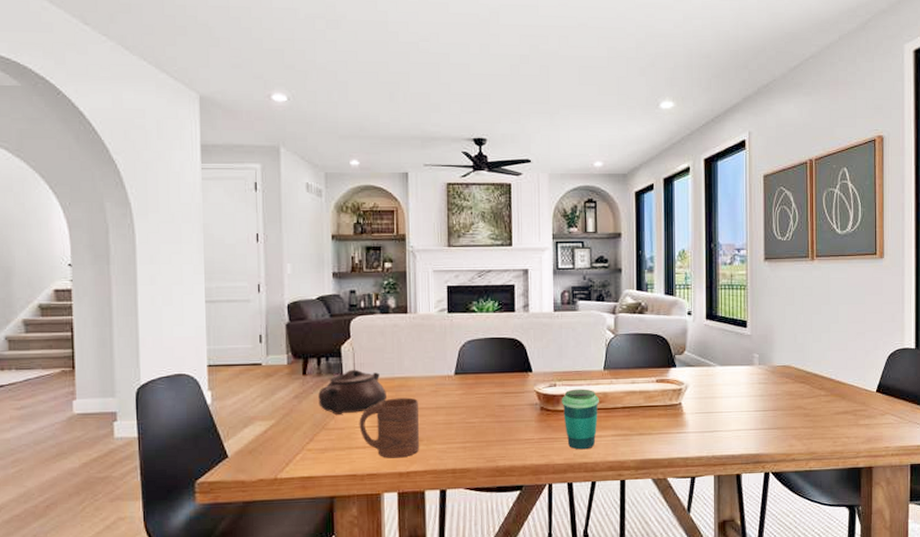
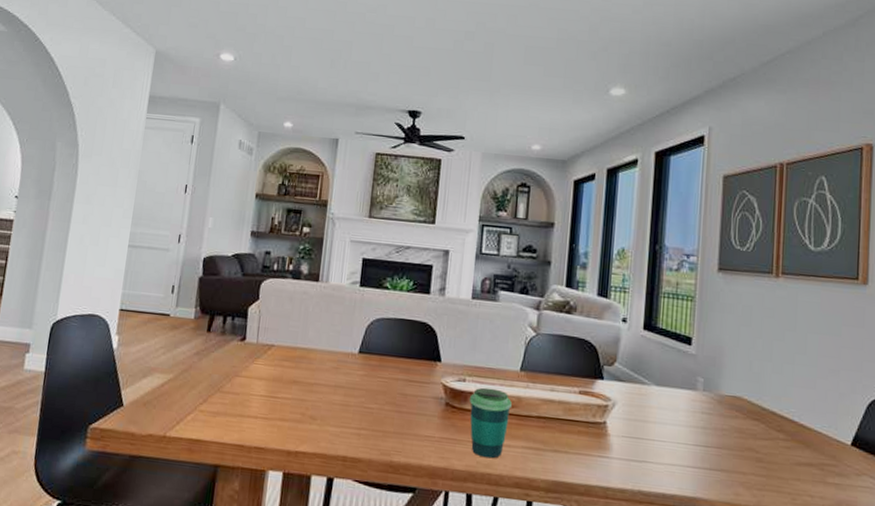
teapot: present [318,369,386,415] -> none [218,332,287,379]
cup: present [359,397,420,458] -> none [254,369,317,435]

